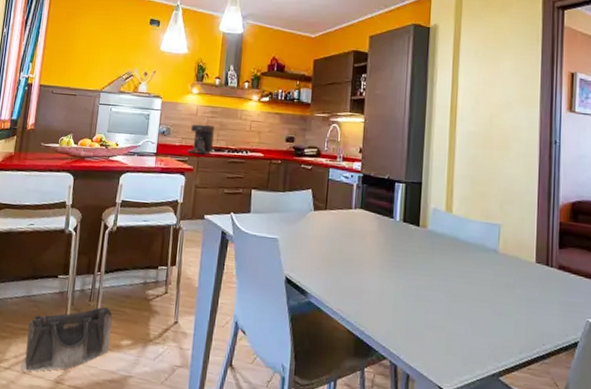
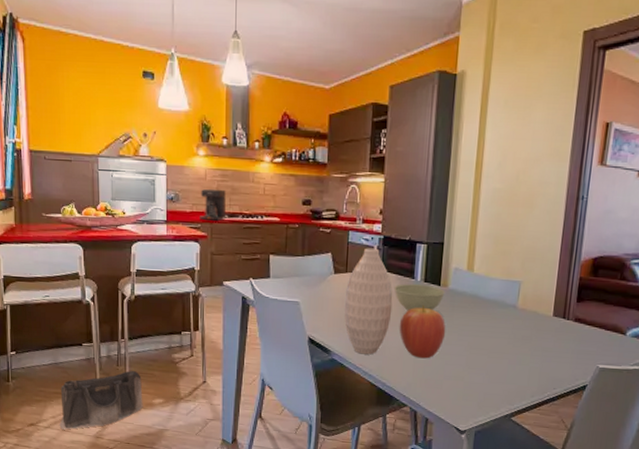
vase: none [322,185,372,299] -> present [344,248,393,355]
bowl: none [373,223,425,252] -> present [394,284,445,311]
fruit: none [378,245,426,305] -> present [399,304,446,359]

